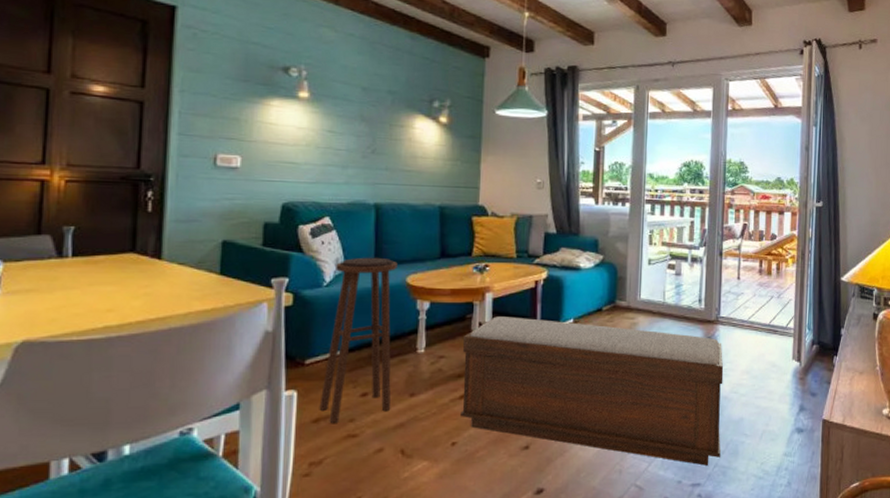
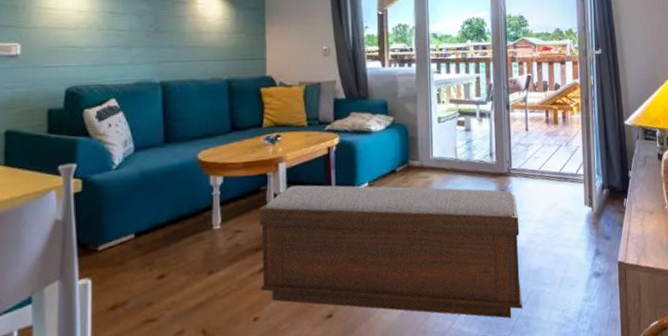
stool: present [319,257,398,423] -> none [115,135,190,309]

